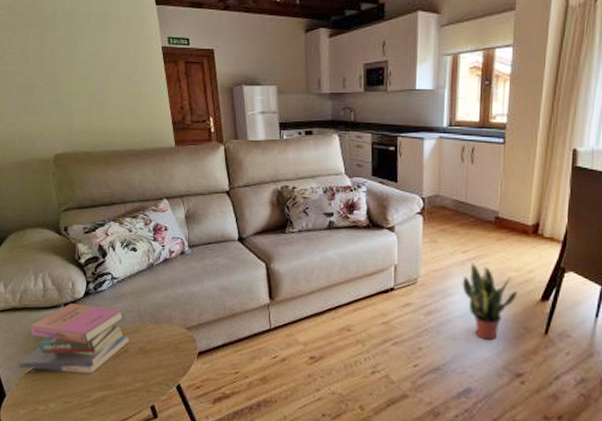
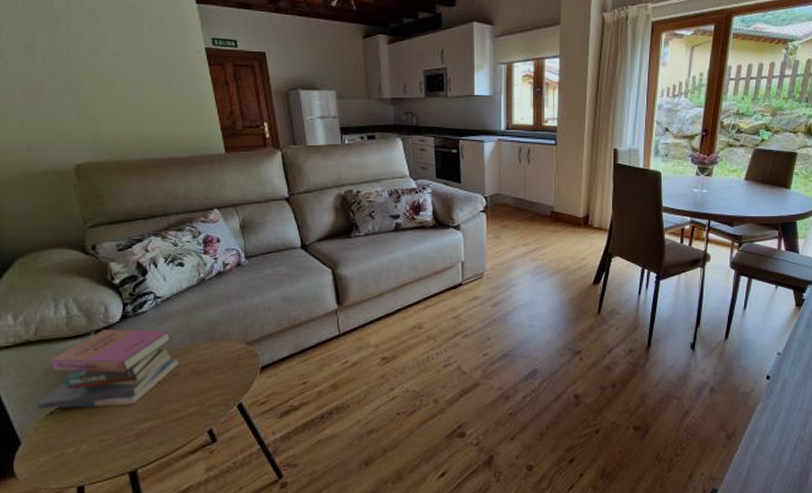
potted plant: present [462,262,517,341] -> none [524,254,573,325]

